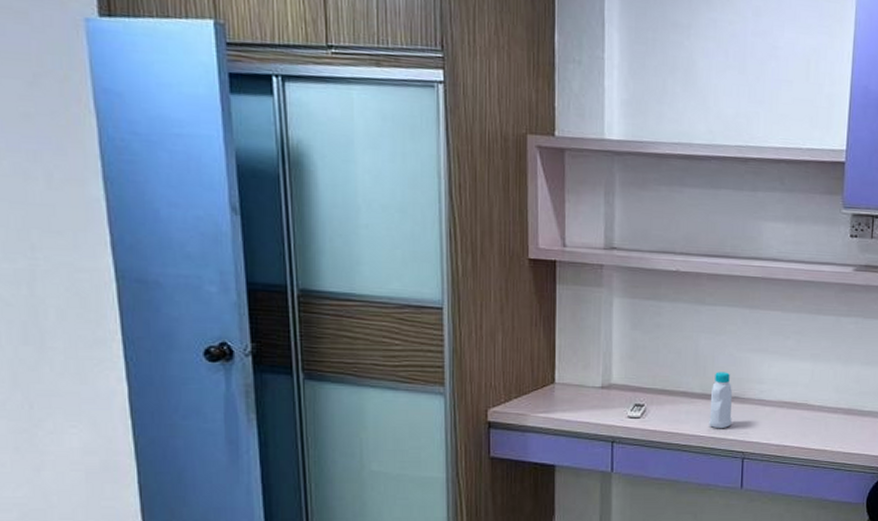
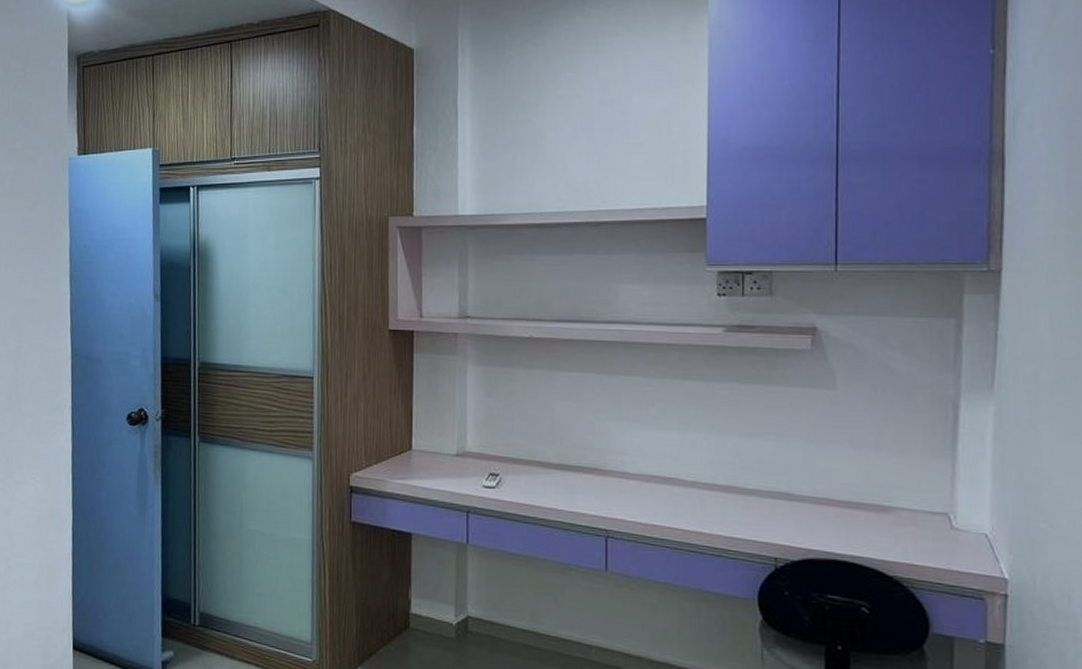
bottle: present [709,372,732,429] -> none [568,441,593,503]

